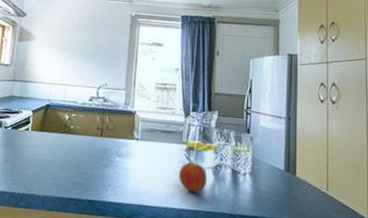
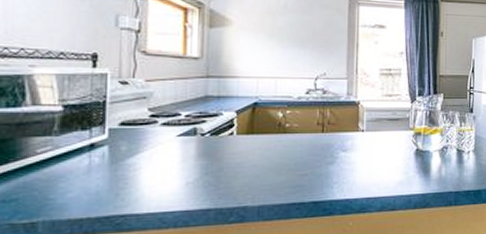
fruit: present [178,160,208,194] -> none [406,145,435,178]

